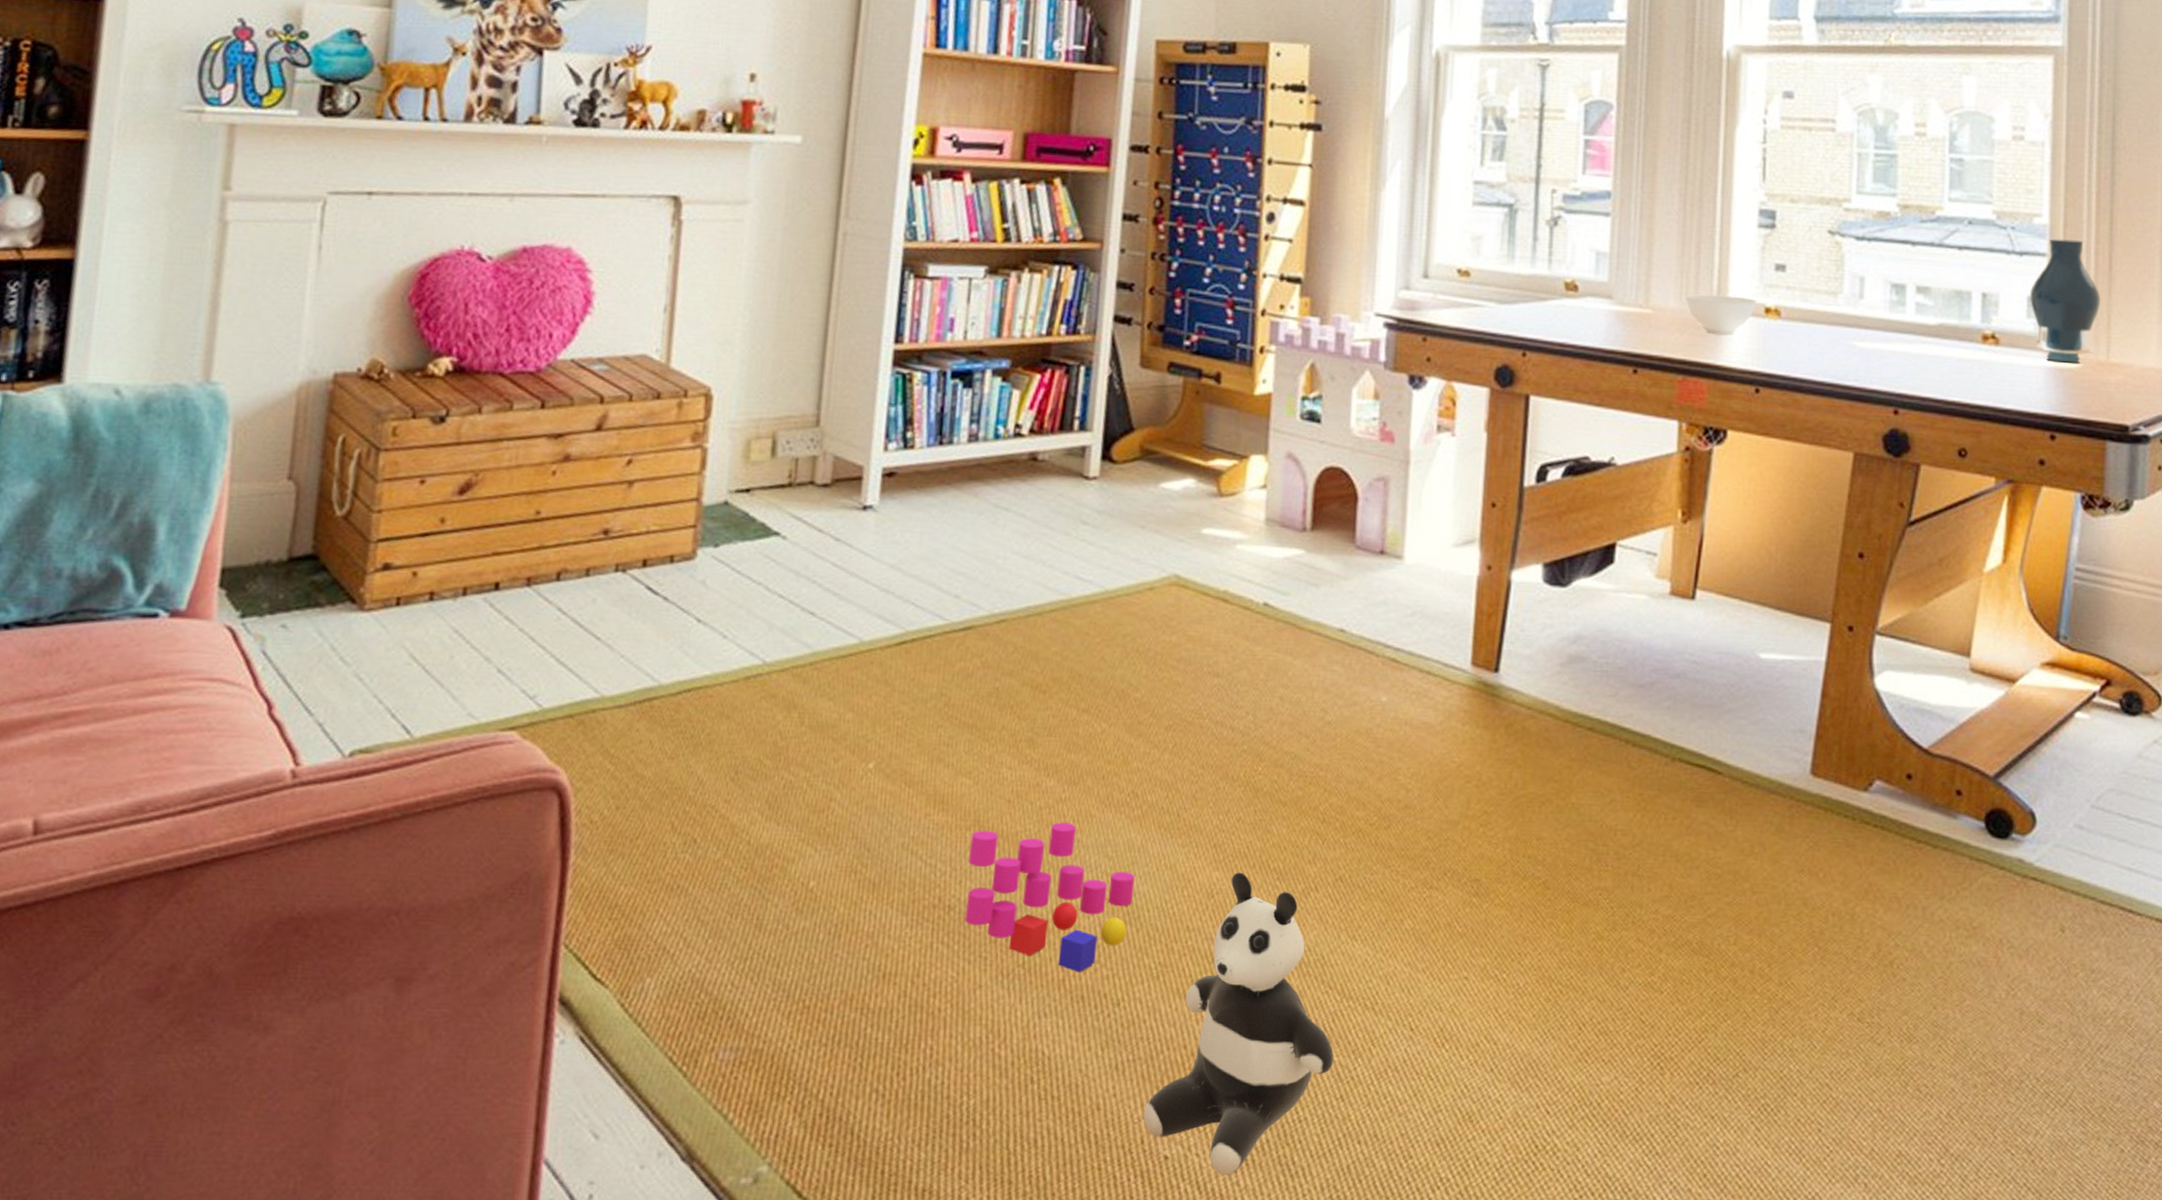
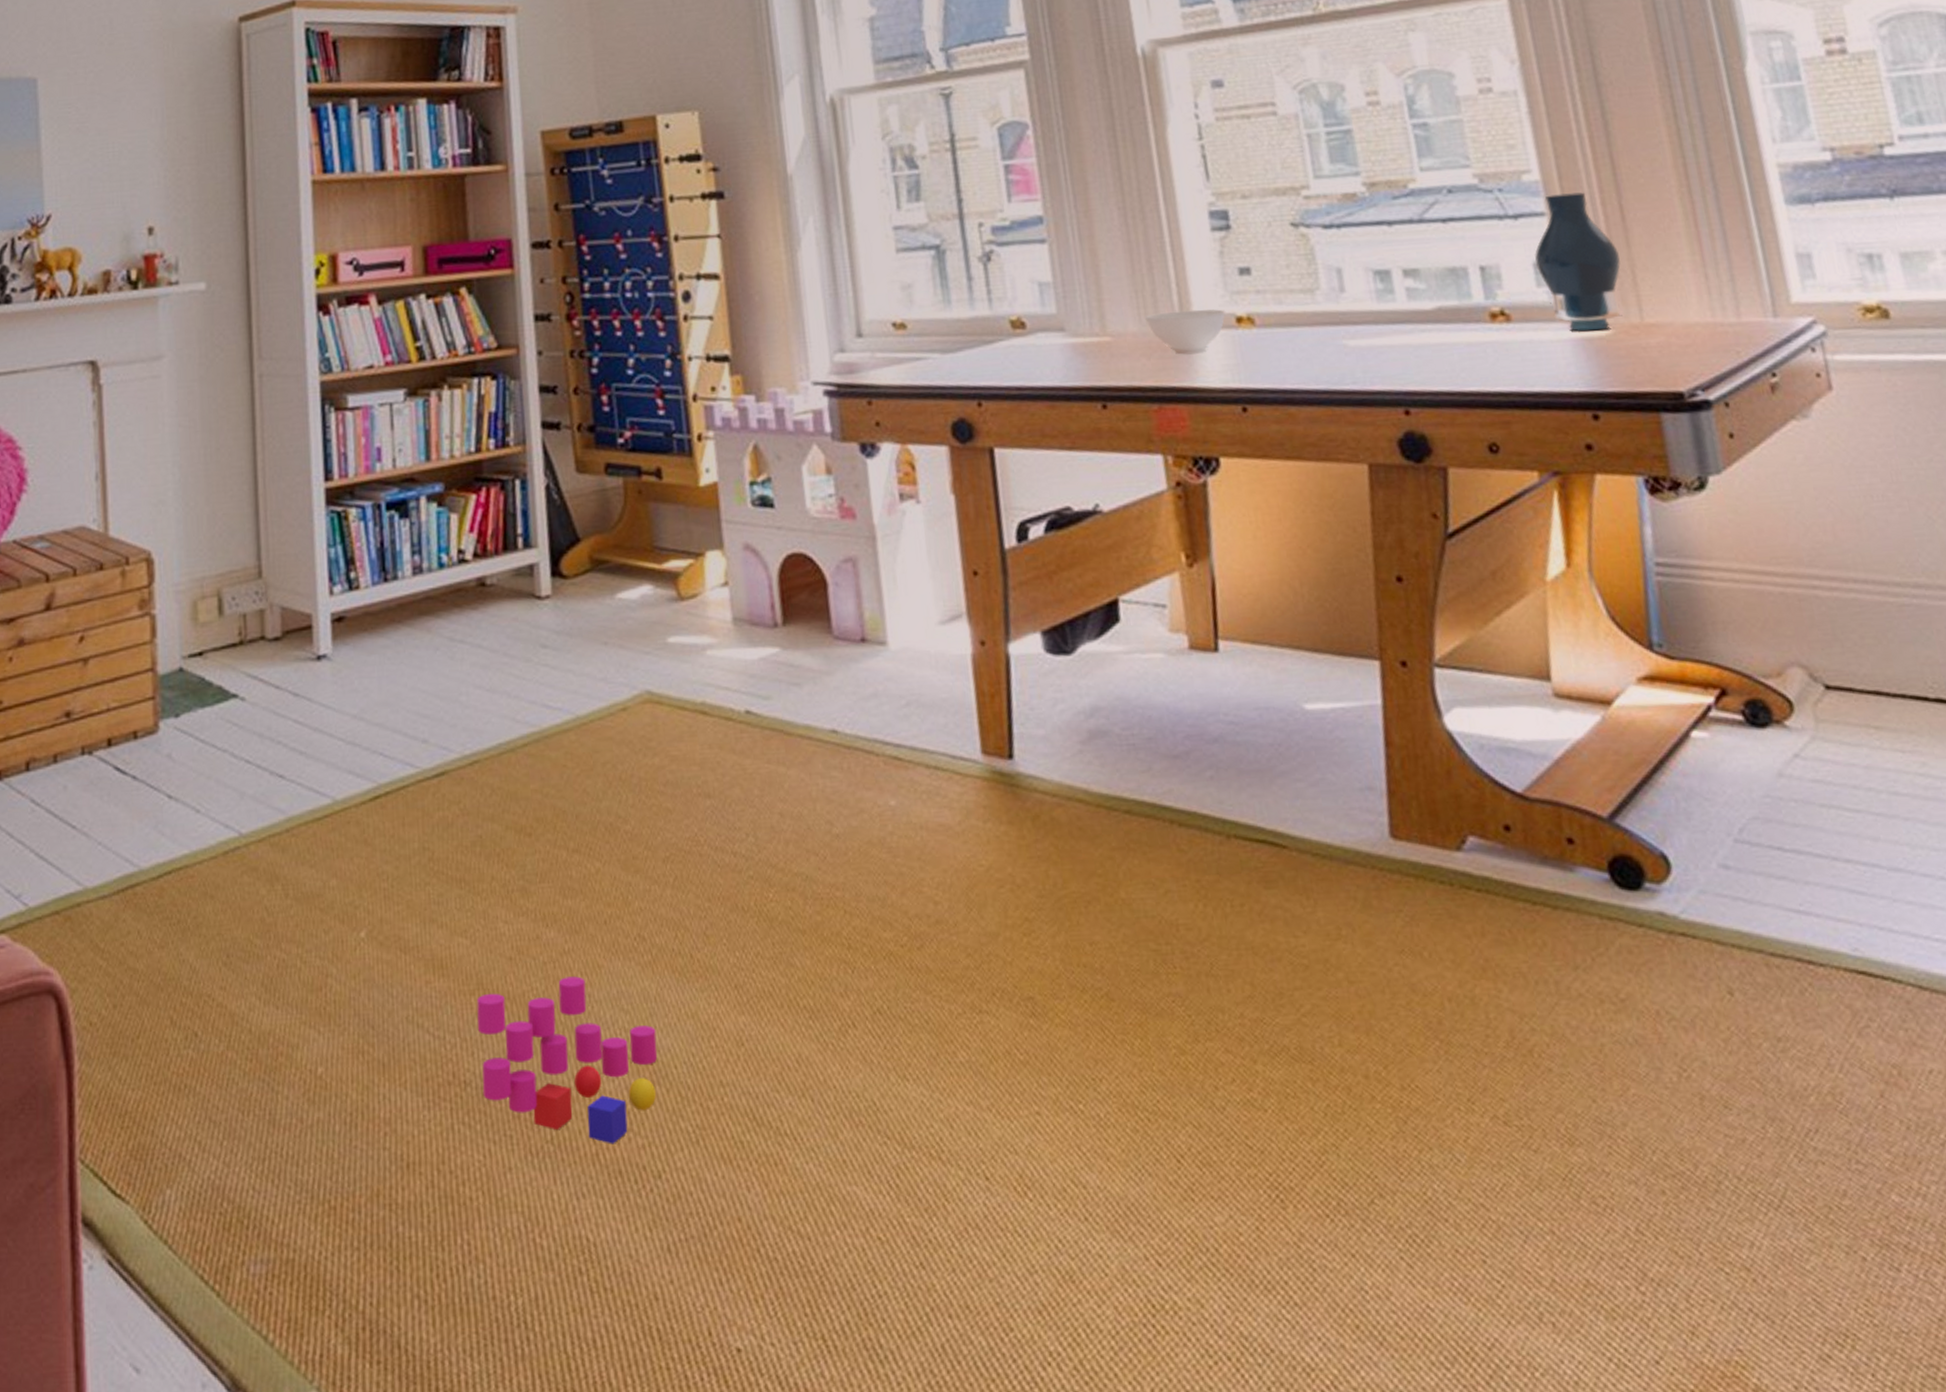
stuffed animal: present [1143,872,1334,1175] -> none [706,1014,907,1366]

